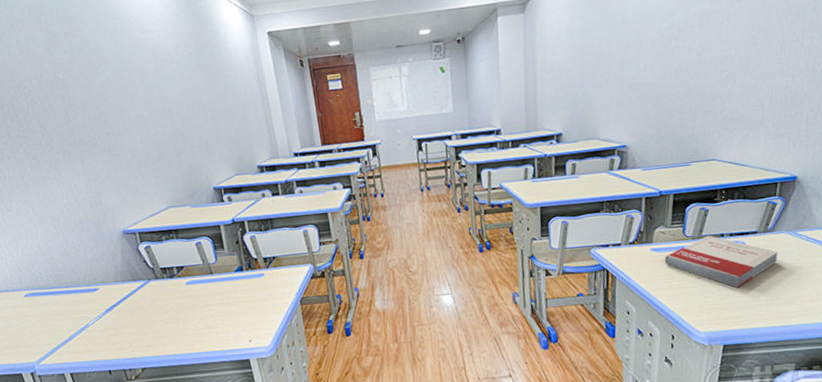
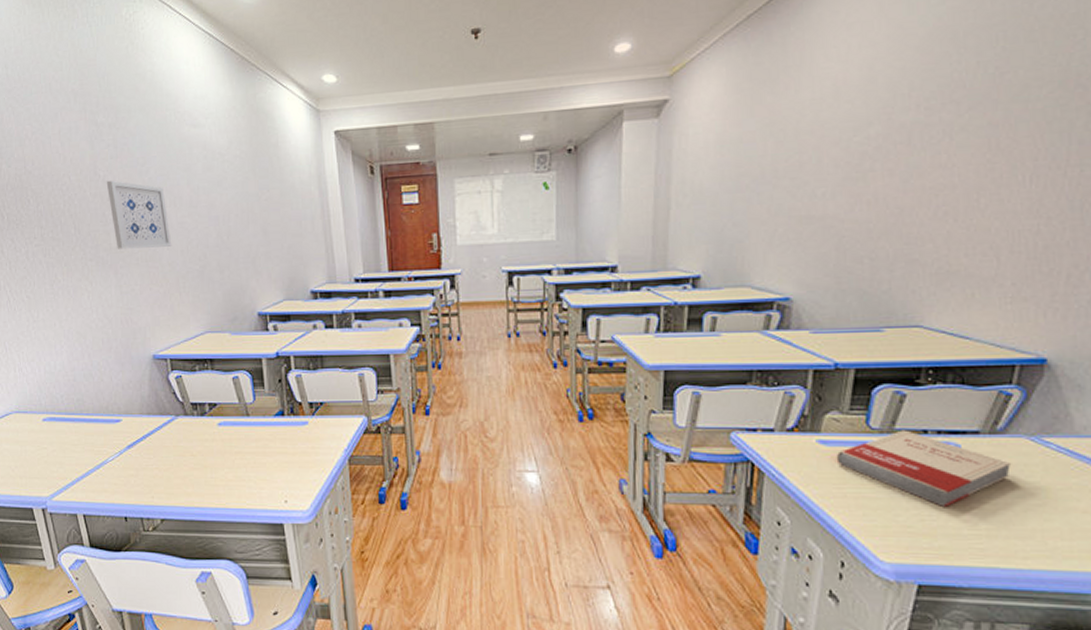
wall art: none [66,82,132,142] -> present [106,180,172,249]

